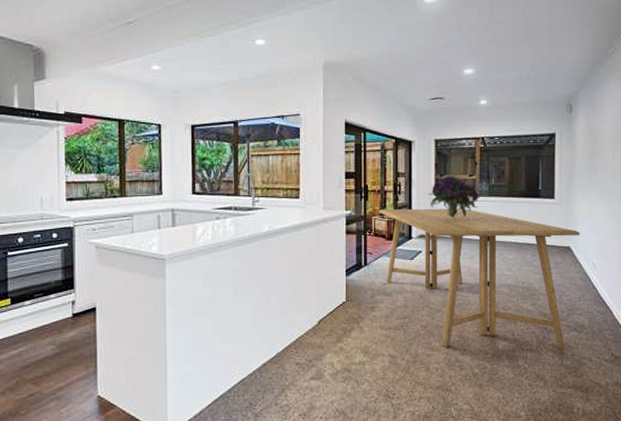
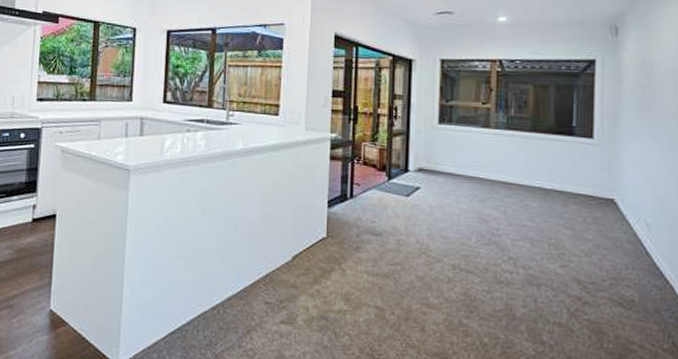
dining table: present [378,208,580,349] -> none [369,134,628,328]
bouquet: present [427,176,480,219] -> none [429,102,495,153]

